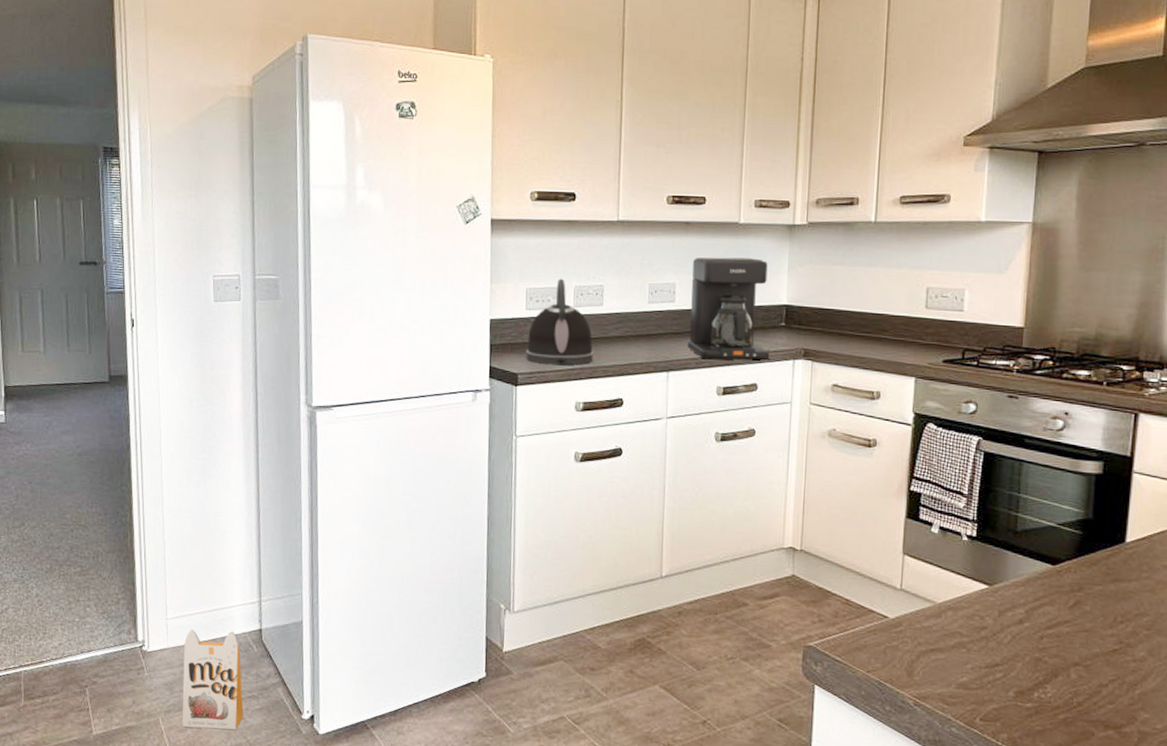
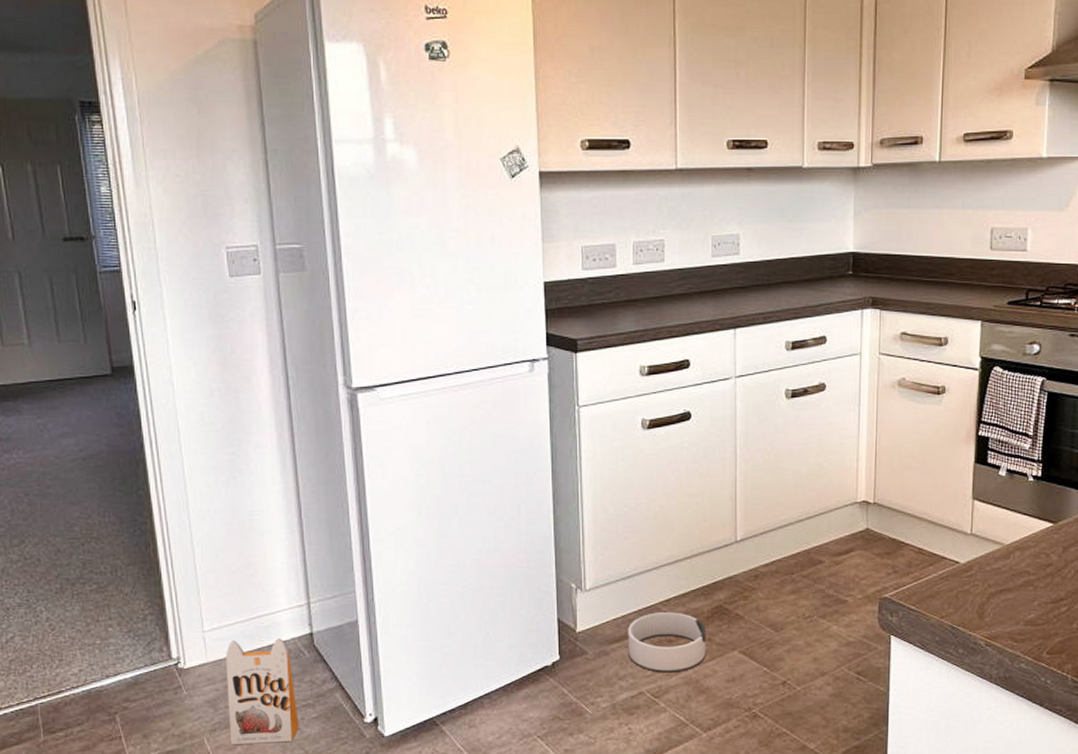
kettle: present [526,278,595,366] -> none [585,234,658,328]
pet bowl: none [551,639,629,701] -> present [628,612,706,673]
coffee maker: present [687,257,770,361] -> none [753,204,838,314]

